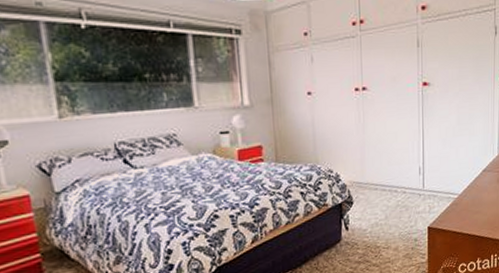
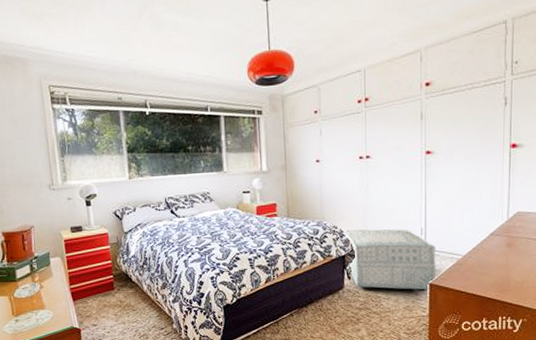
ottoman: none [342,169,434,240] -> present [345,229,435,292]

